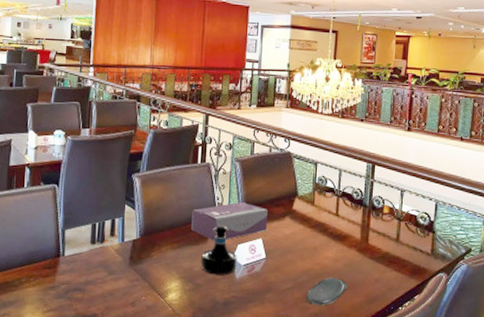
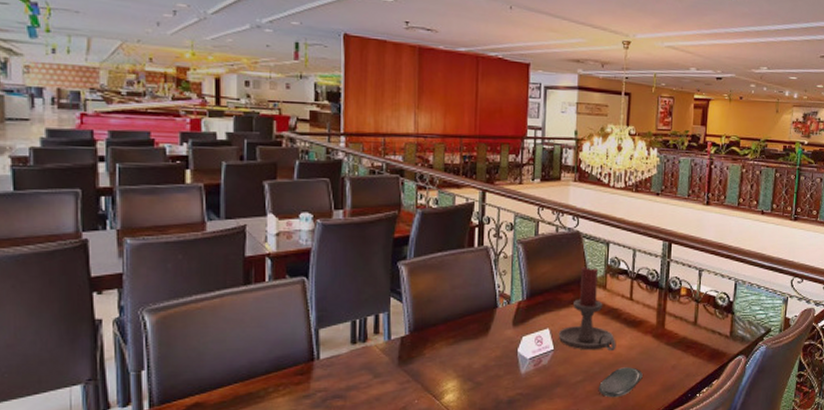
tissue box: present [191,201,268,241] -> none [468,288,555,334]
tequila bottle: present [201,225,237,275] -> none [481,316,522,371]
candle holder: none [270,184,323,262] -> present [558,266,616,351]

